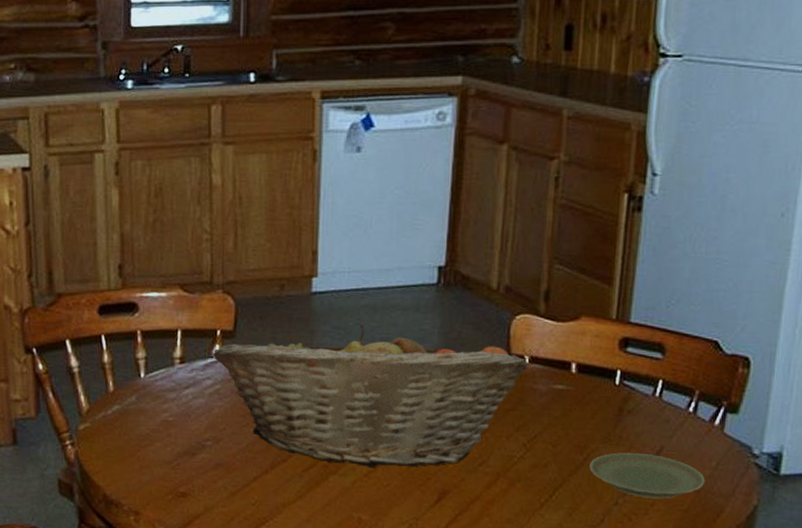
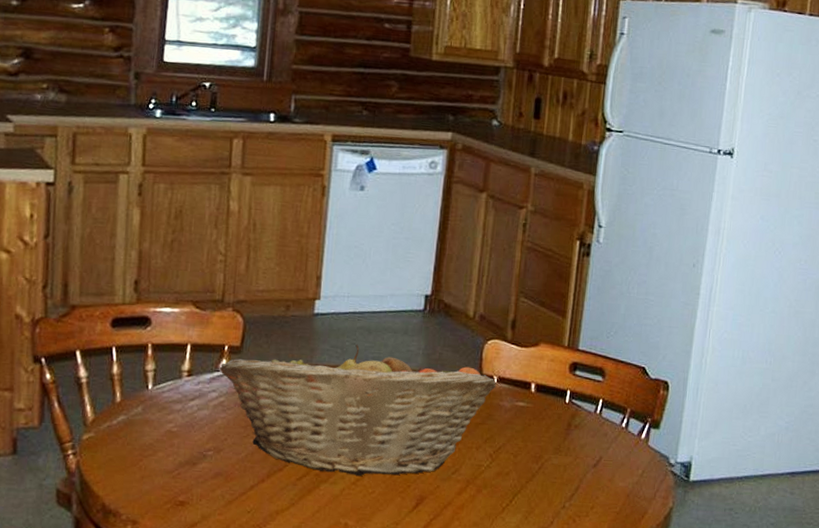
plate: present [589,452,706,499] -> none [543,462,634,503]

